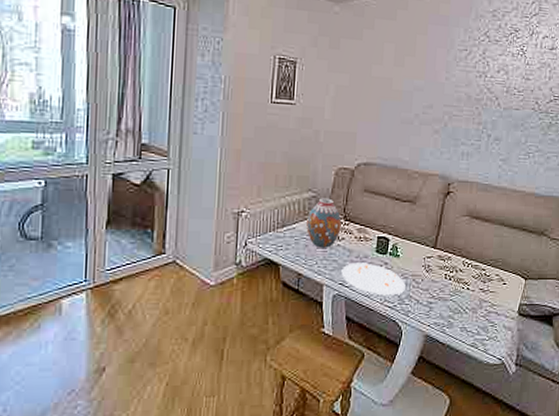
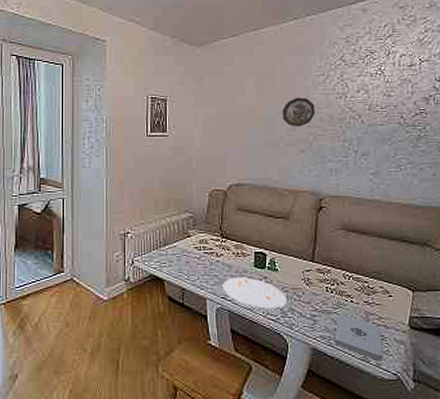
vase: present [306,198,342,248] -> none [186,218,219,264]
decorative plate: none [419,72,454,106] -> present [282,97,315,127]
notepad: none [447,301,492,346] -> present [334,313,383,360]

